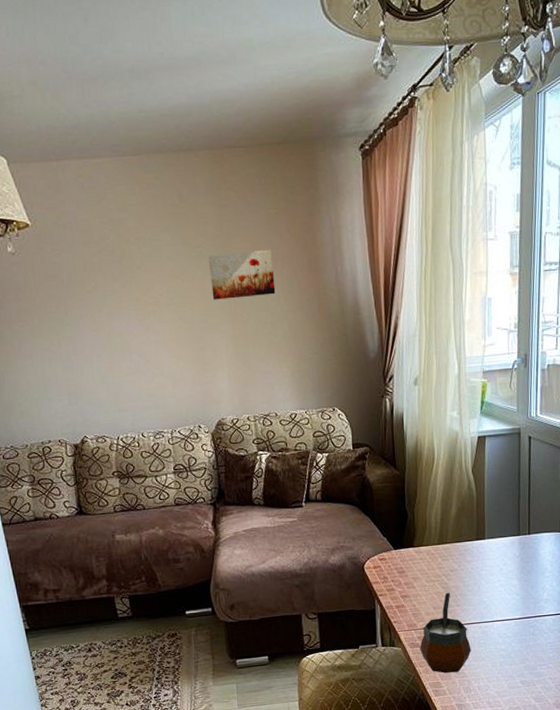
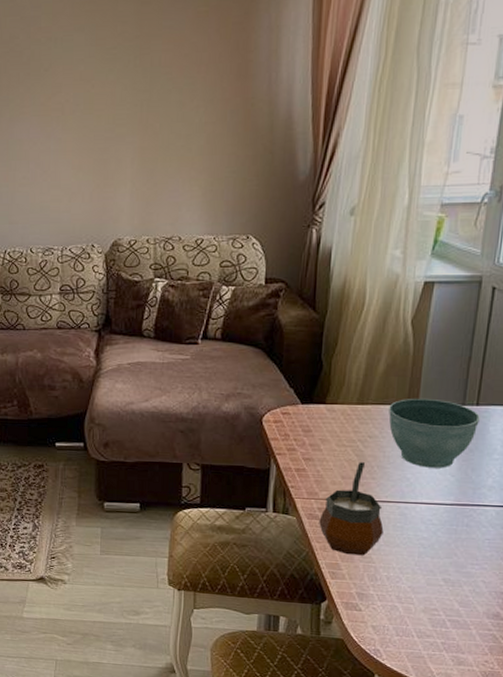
wall art: present [207,250,276,300] -> none [122,53,196,108]
flower pot: none [463,533,532,591] -> present [389,398,480,468]

